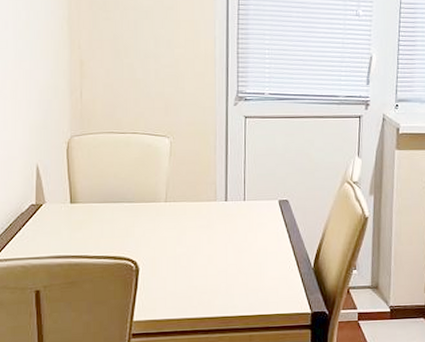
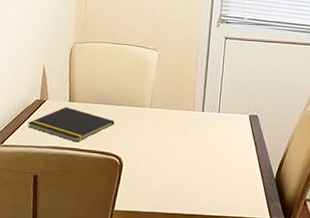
notepad: none [23,209,126,249] -> present [28,107,115,142]

